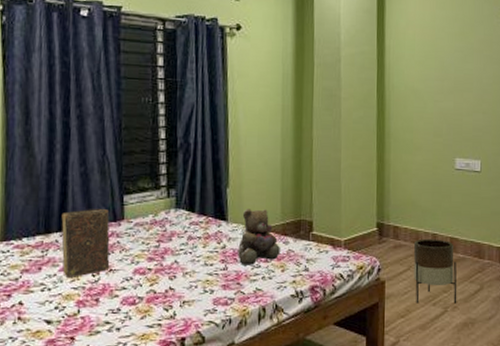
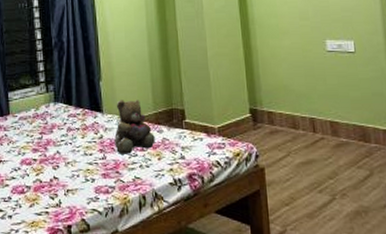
planter: present [413,238,457,304] -> none [290,123,346,191]

